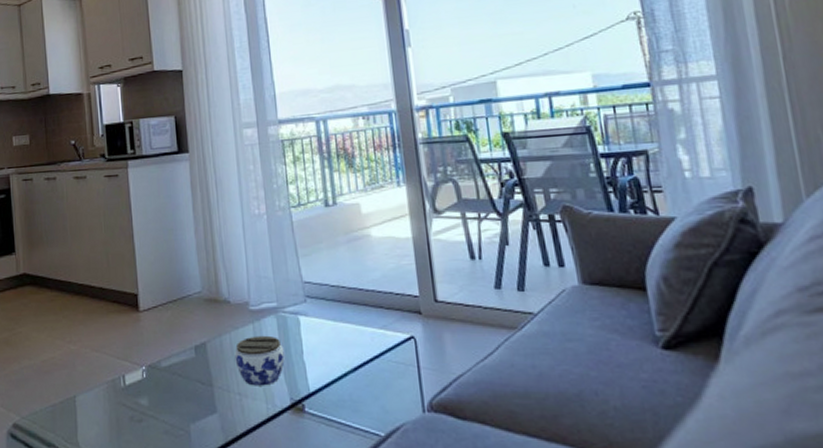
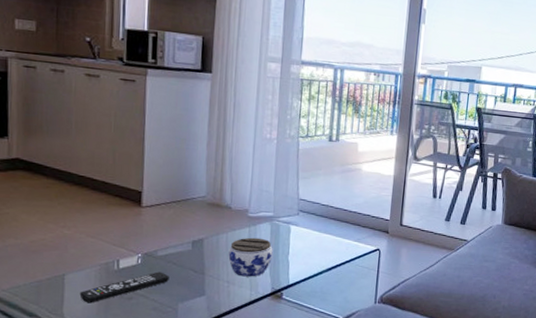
remote control: none [91,386,177,429] -> present [79,271,169,303]

